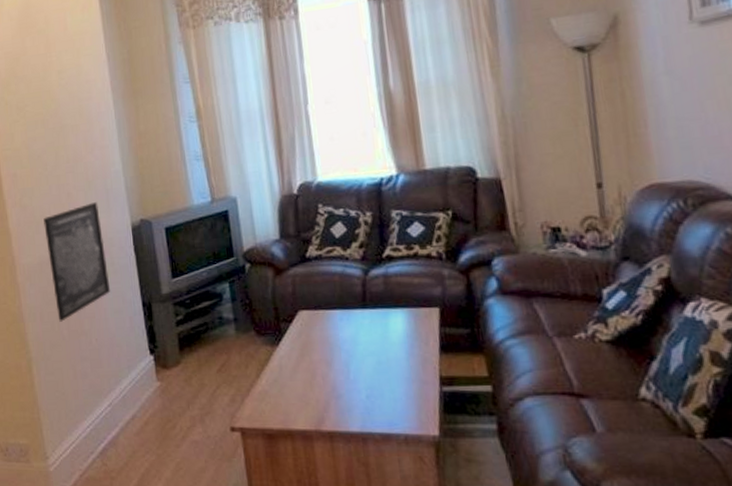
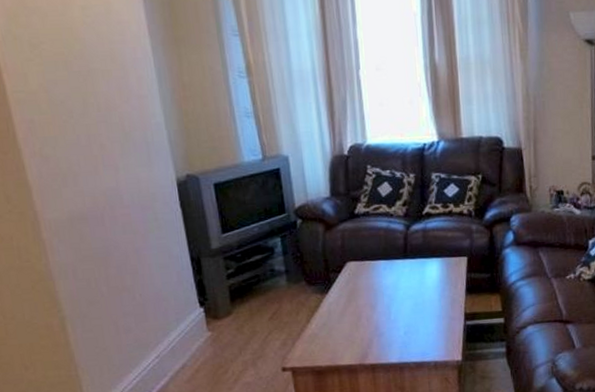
wall art: present [43,202,111,322] -> none [71,155,155,279]

